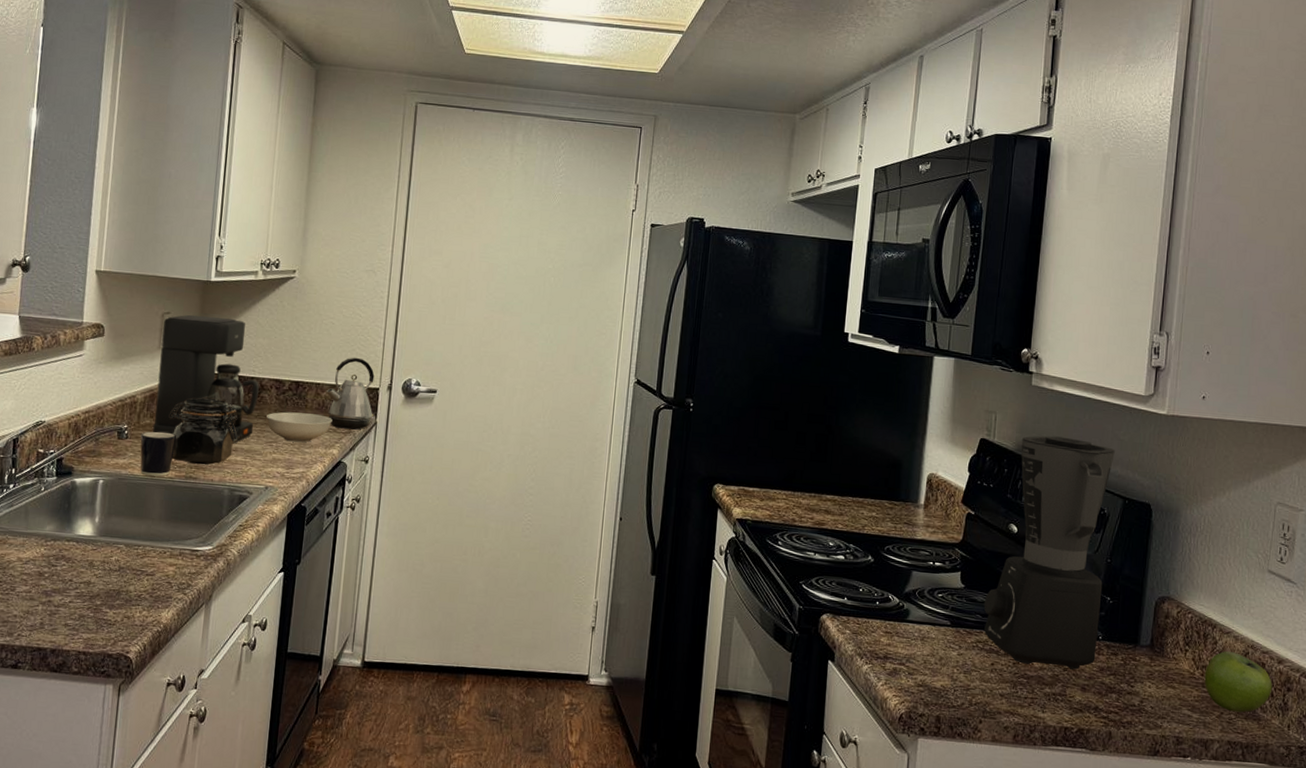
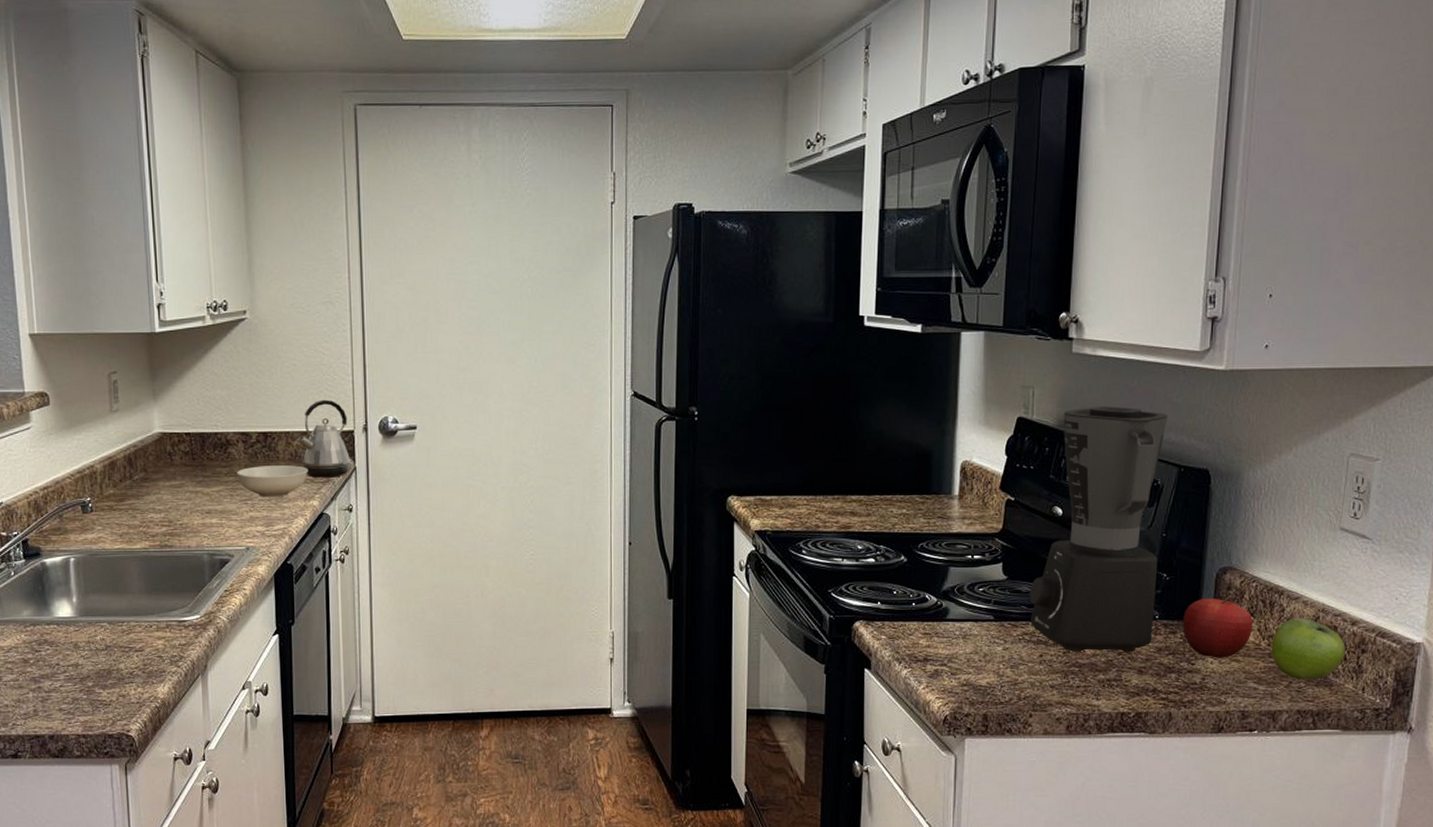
mug: present [140,431,176,477] -> none [106,500,145,549]
coffee maker: present [153,314,259,444] -> none [112,371,225,506]
jar: present [168,398,238,465] -> none [132,460,209,532]
fruit: none [1123,623,1188,684] -> present [1182,595,1253,658]

